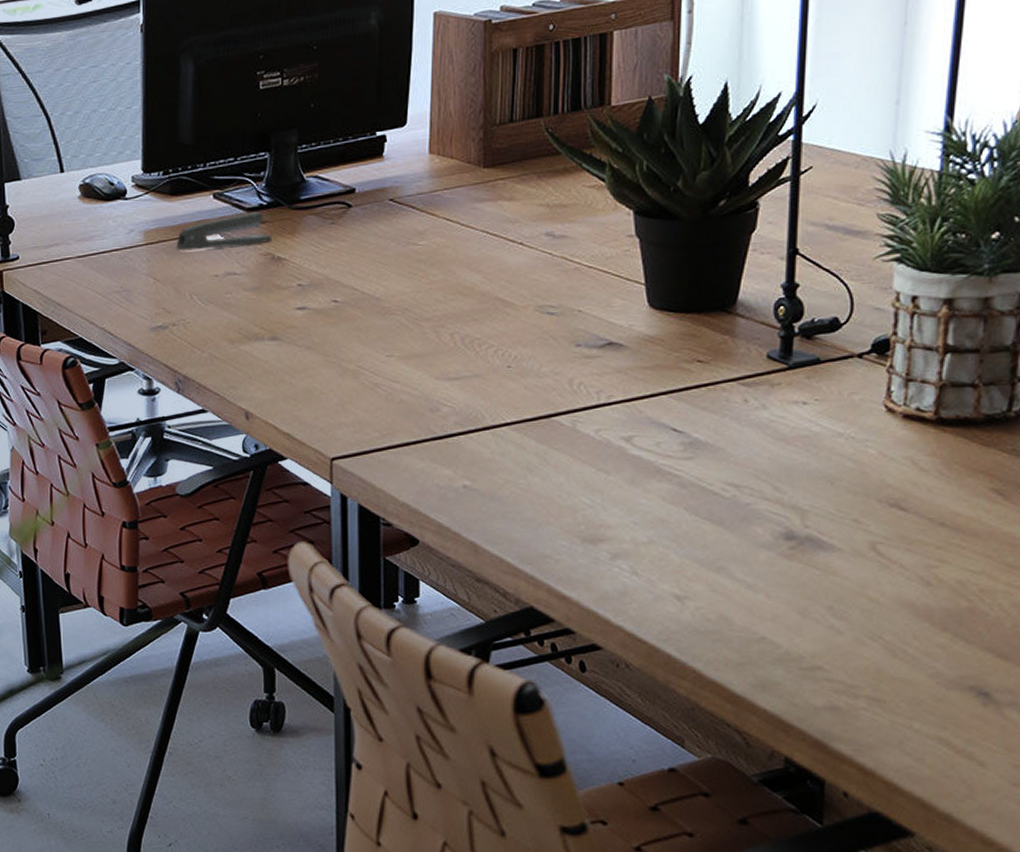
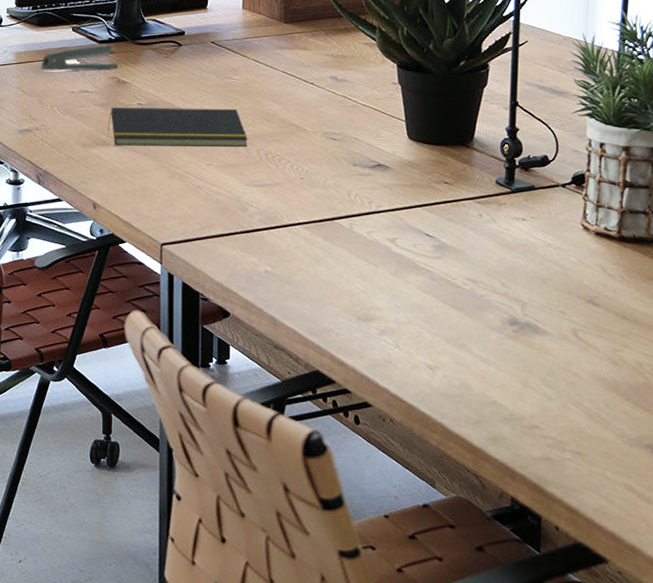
notepad: none [260,283,438,340] -> present [107,107,248,148]

